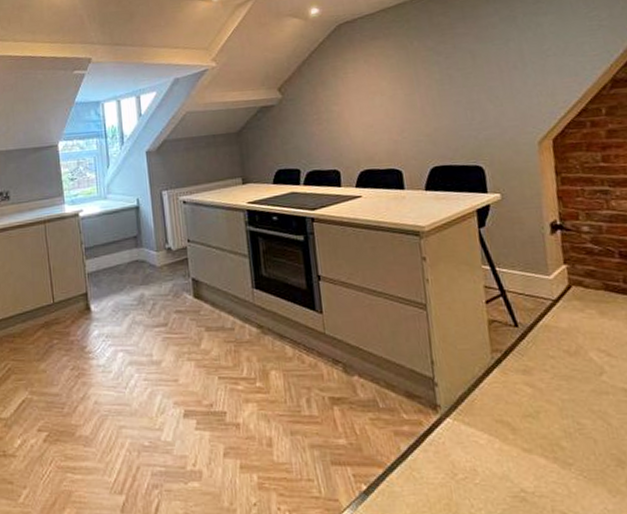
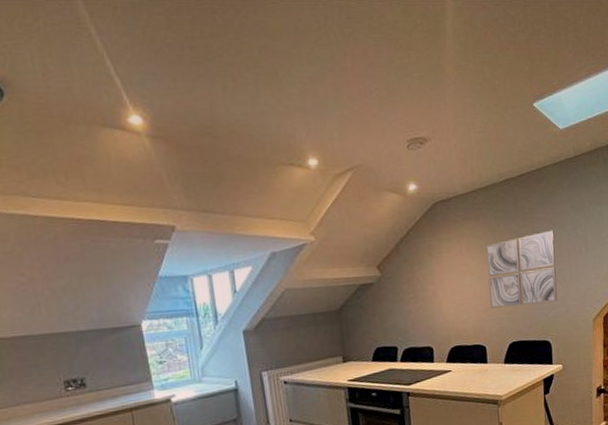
wall art: none [398,45,489,130] -> present [486,230,558,309]

